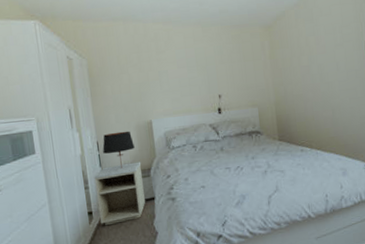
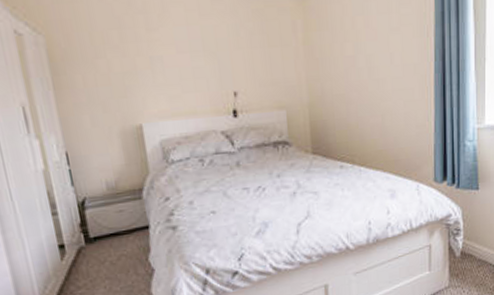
nightstand: present [94,161,145,226] -> none [64,179,137,263]
table lamp: present [102,131,135,168] -> none [74,138,120,188]

